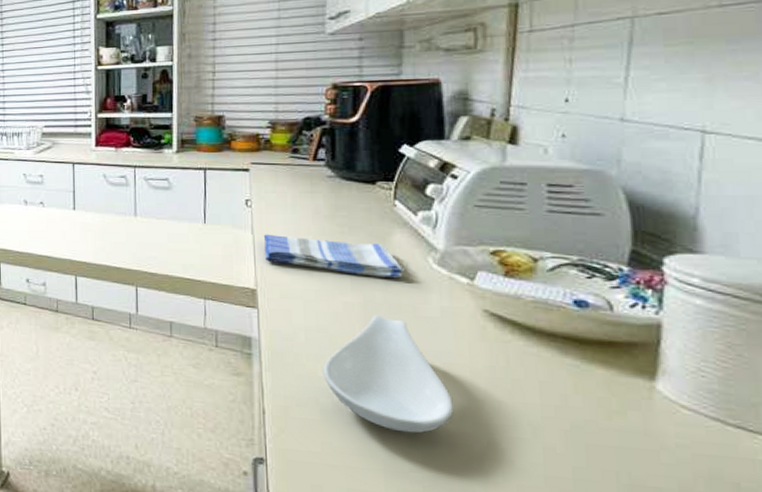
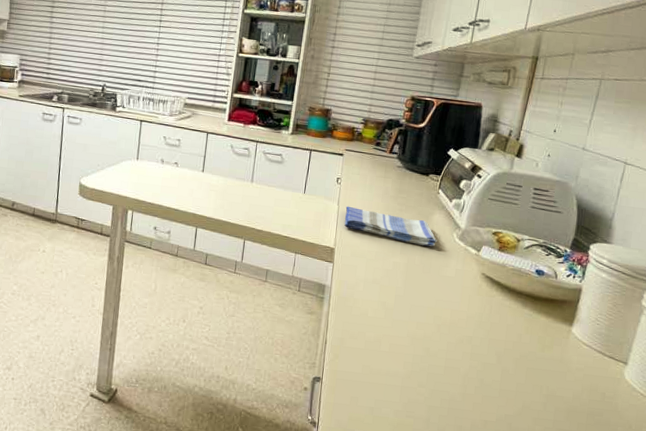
spoon rest: present [322,314,453,434] -> none [371,272,453,360]

